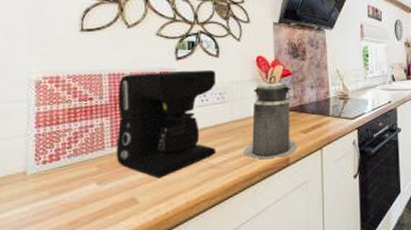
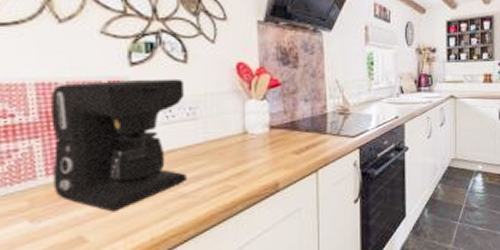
canister: present [243,75,298,160] -> none [221,85,289,186]

